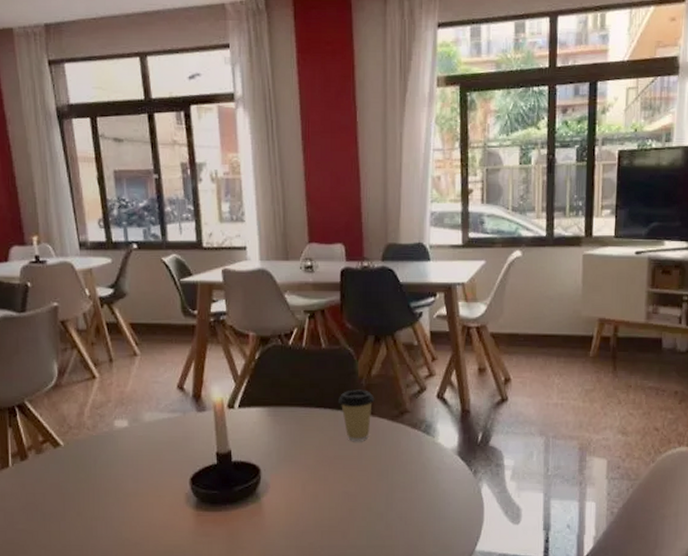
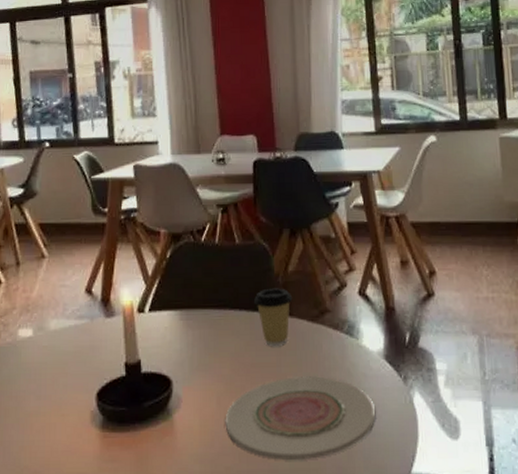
plate: none [309,468,447,539] -> present [225,376,376,461]

